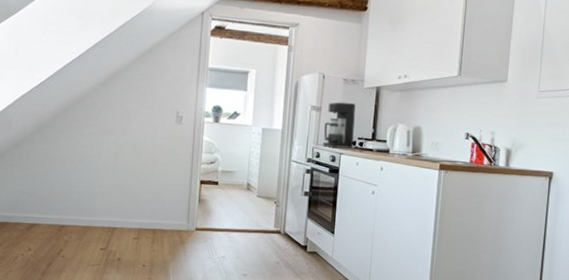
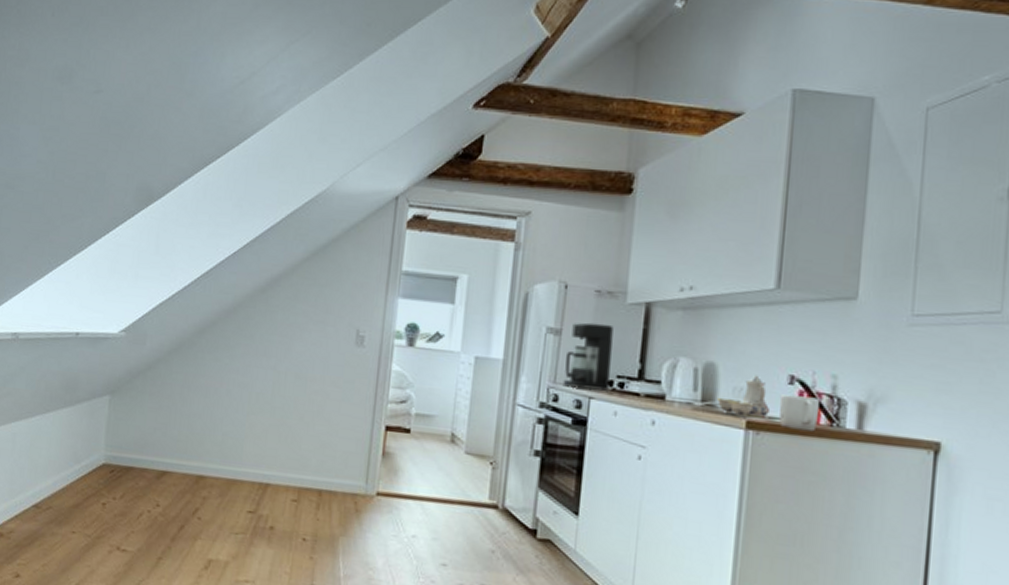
tea set: none [421,134,455,163] -> present [716,375,771,420]
mug: none [460,146,484,169] -> present [779,394,819,432]

